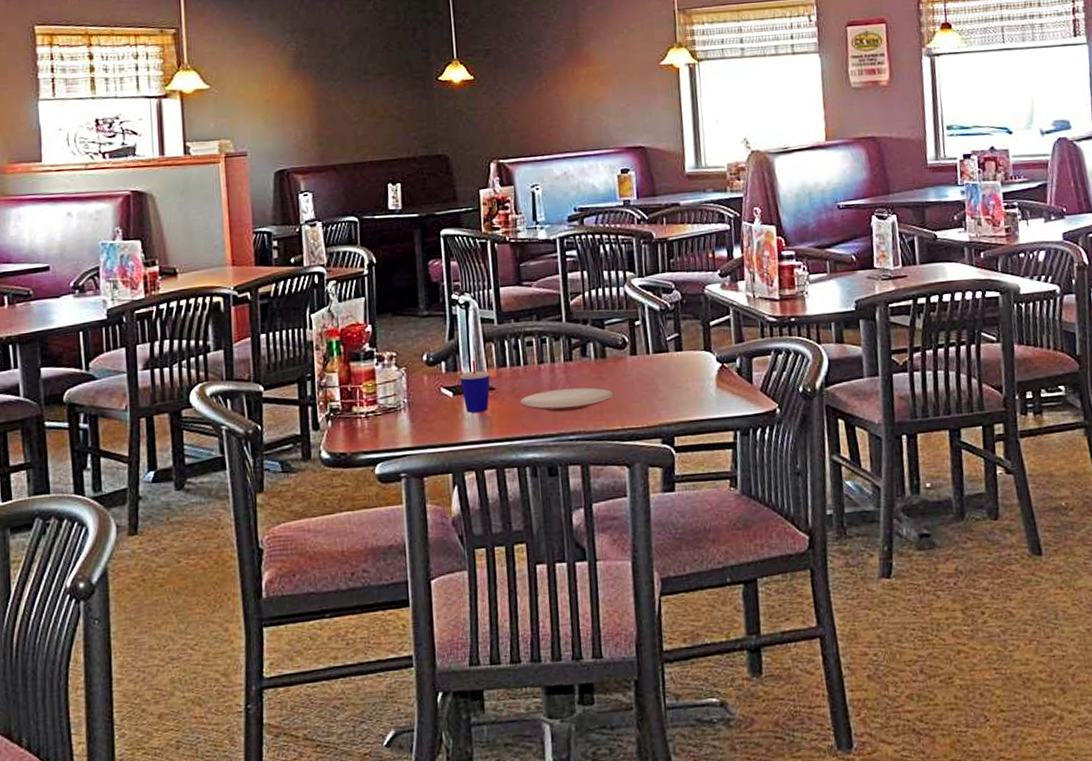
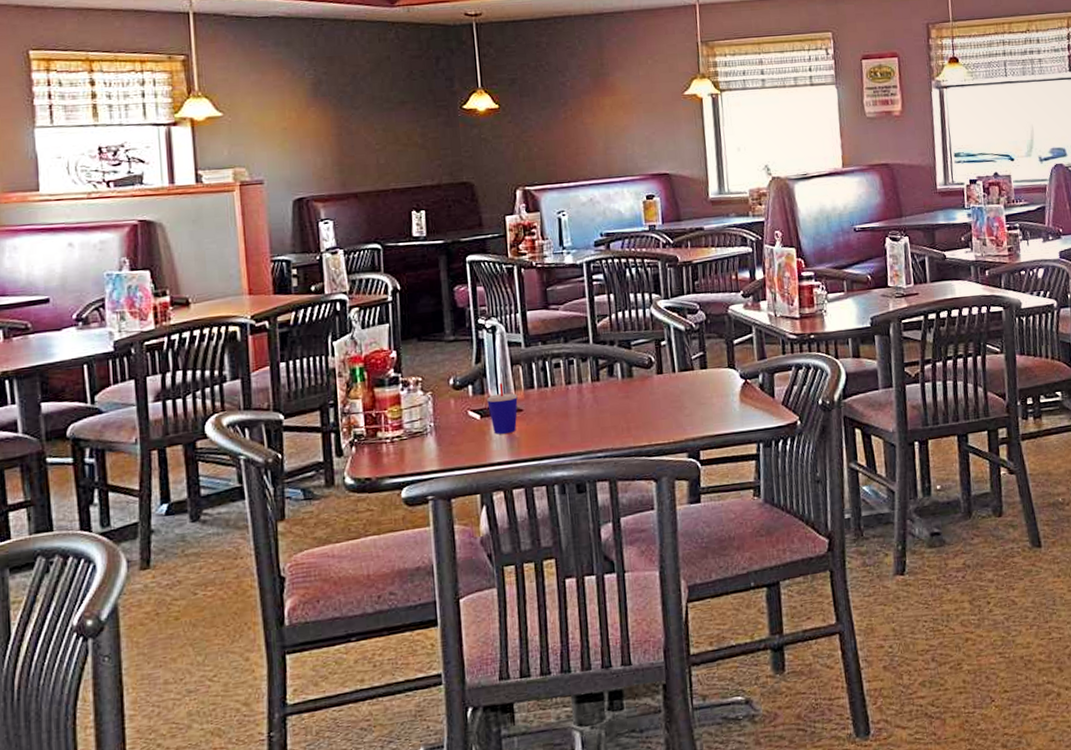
plate: present [519,387,614,413] -> none [547,406,641,431]

